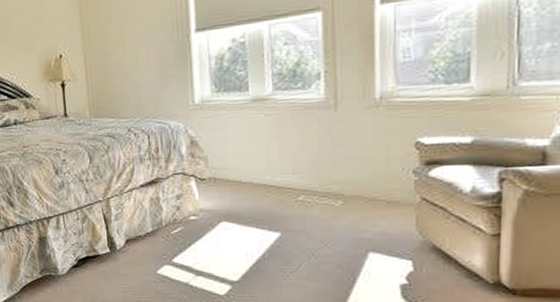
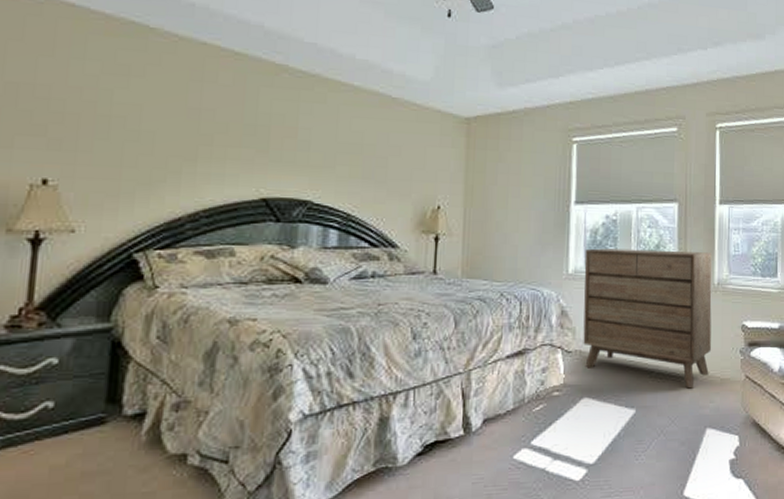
dresser: none [211,63,372,212] -> present [583,248,712,389]

